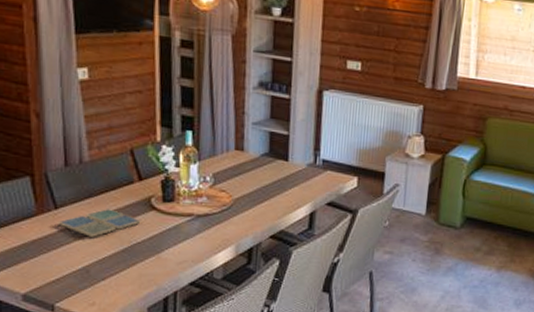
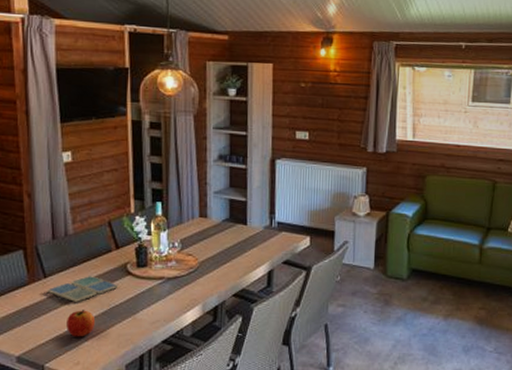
apple: none [81,246,114,276] -> present [67,310,96,337]

